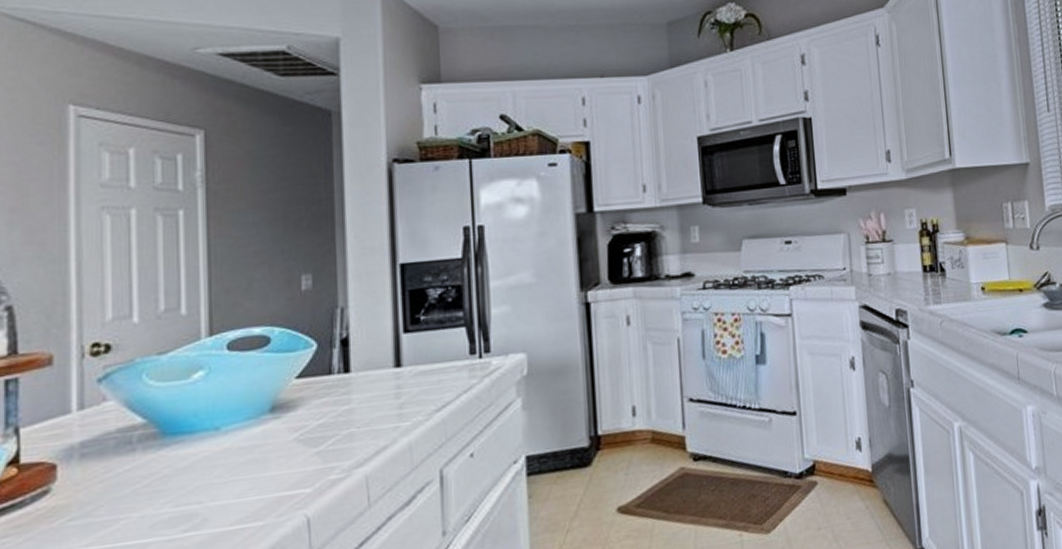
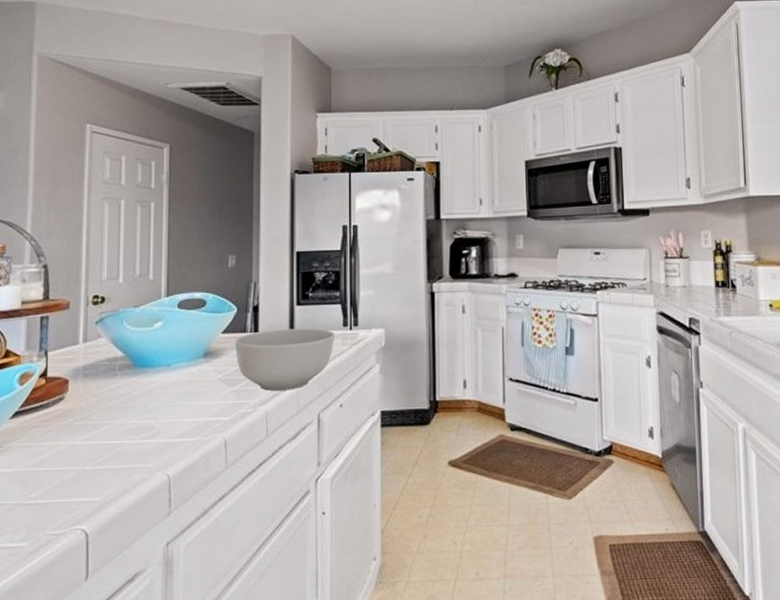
bowl: none [315,360,460,448] -> present [235,328,336,391]

